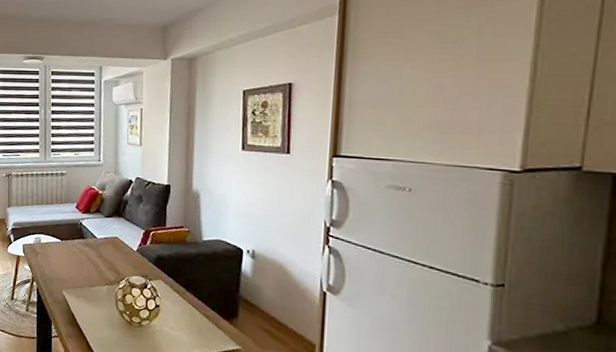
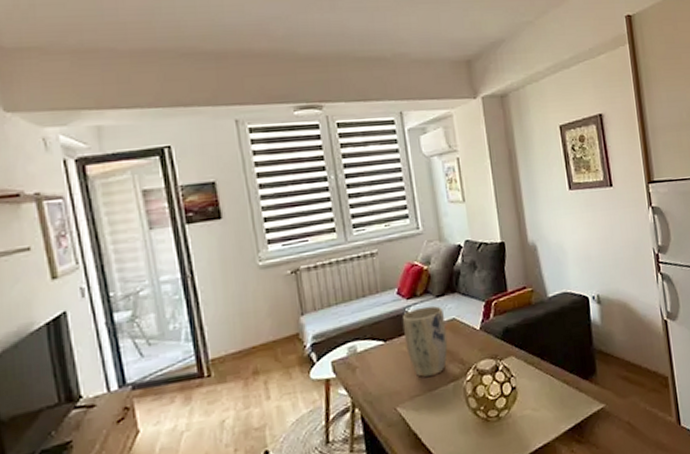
plant pot: none [76,221,110,276] -> present [402,305,448,378]

